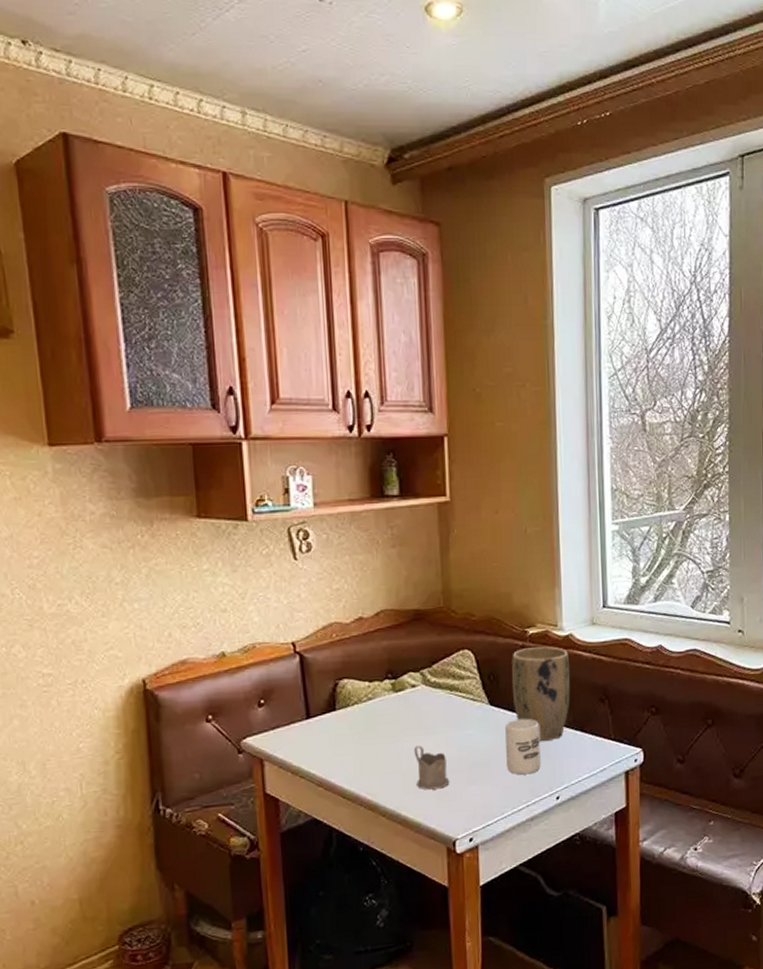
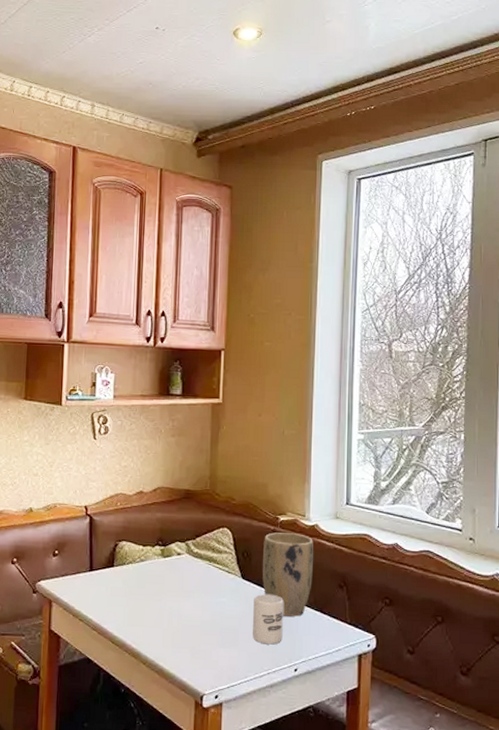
tea glass holder: present [413,745,450,790] -> none [174,606,203,647]

